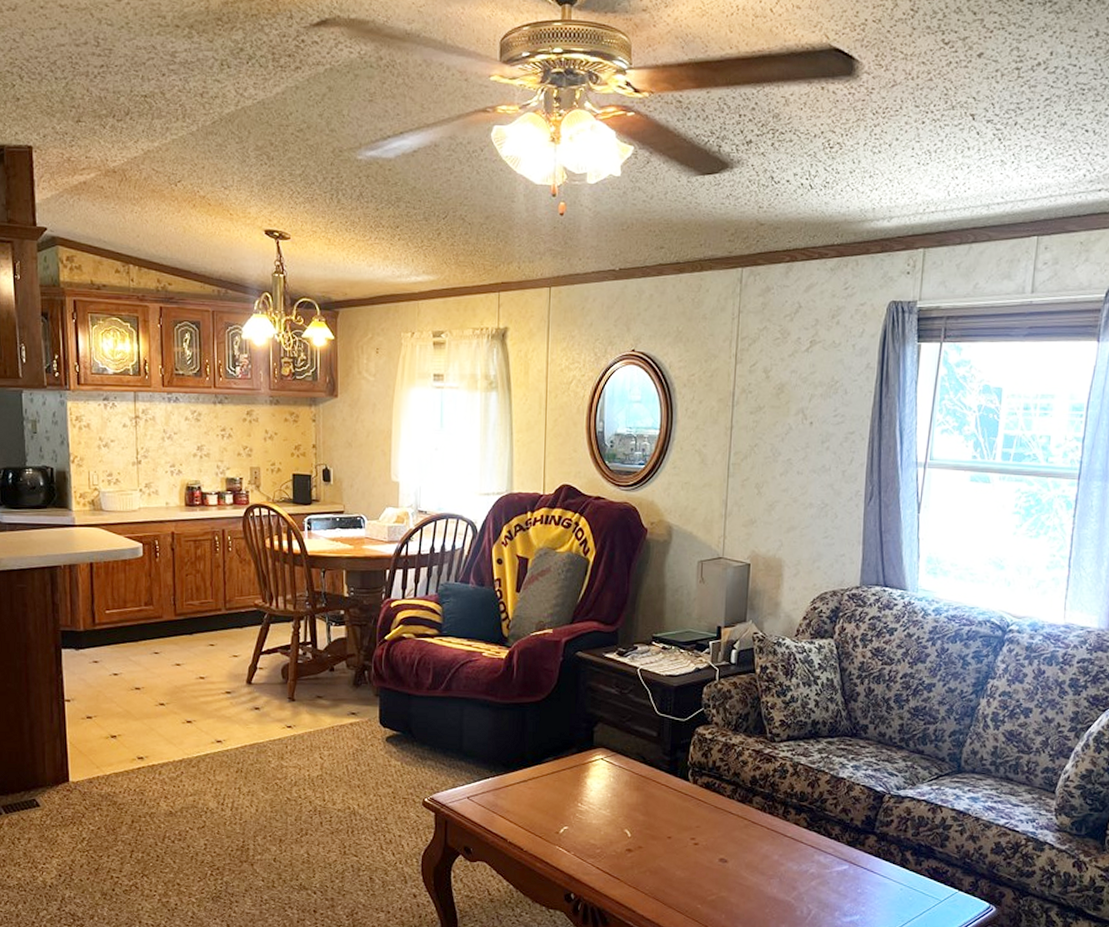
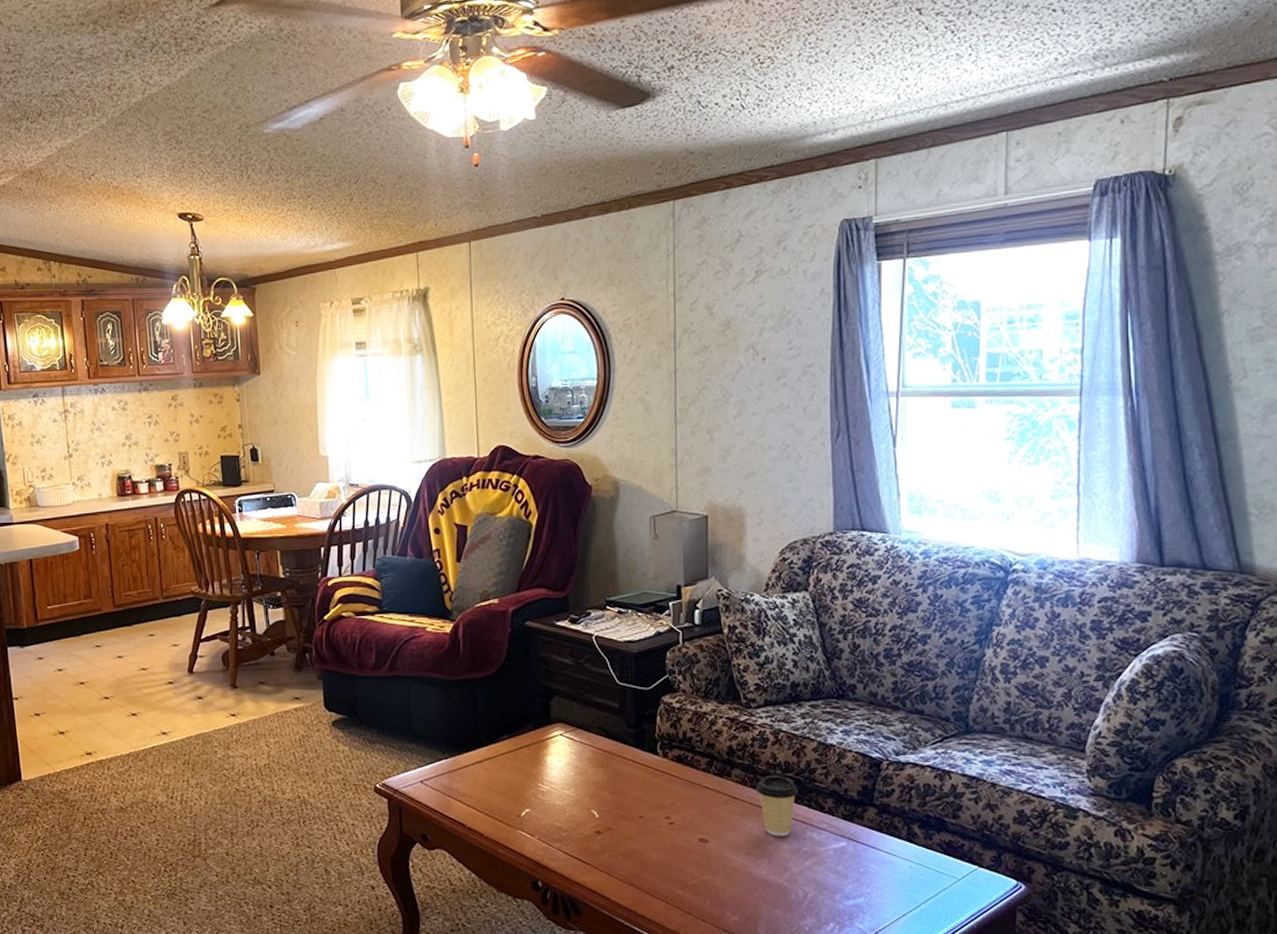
coffee cup: none [773,803,810,859] -> present [756,775,798,837]

